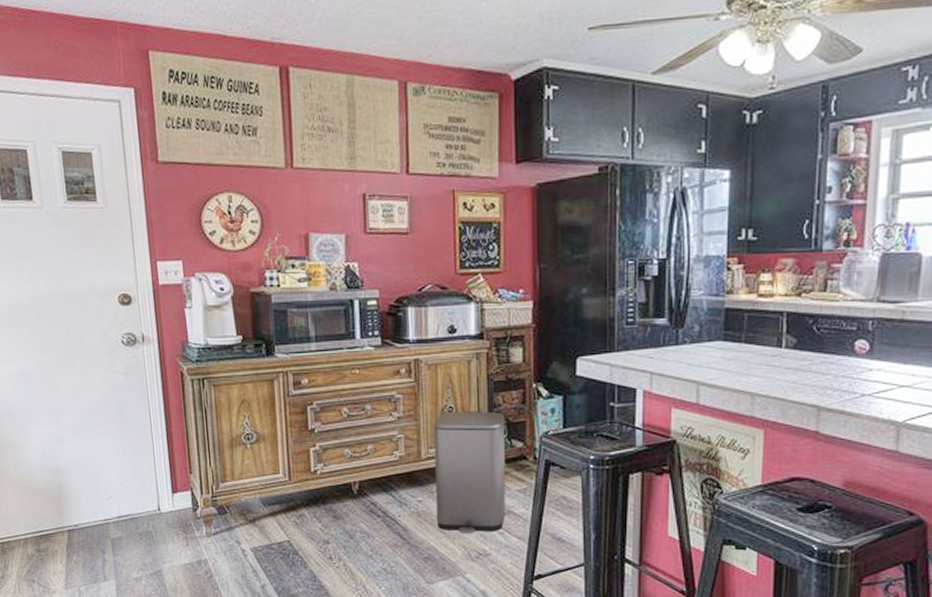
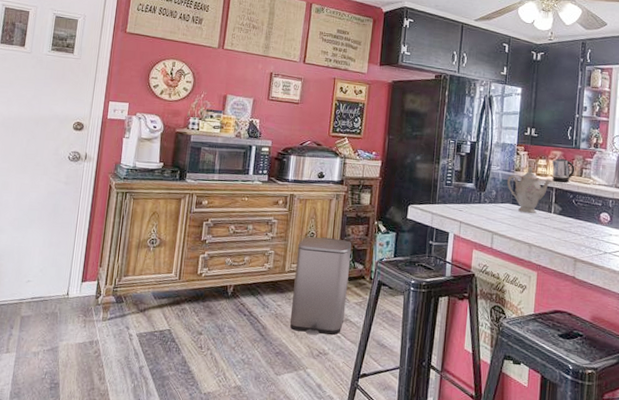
teapot: none [716,286,780,352] -> present [507,167,551,214]
kettle: none [781,268,816,304] -> present [552,158,575,183]

